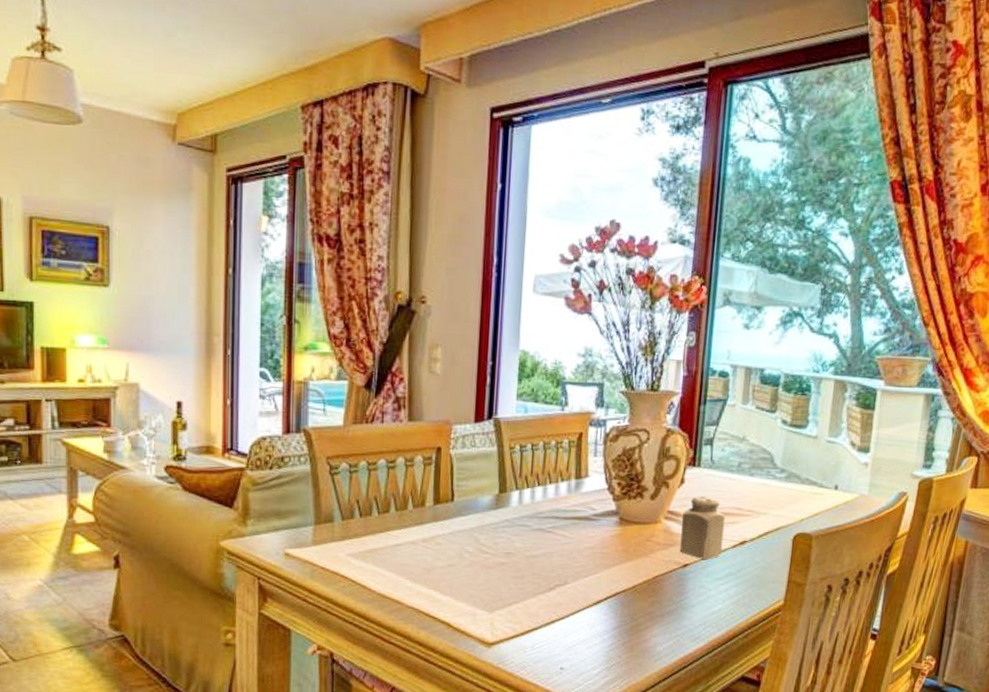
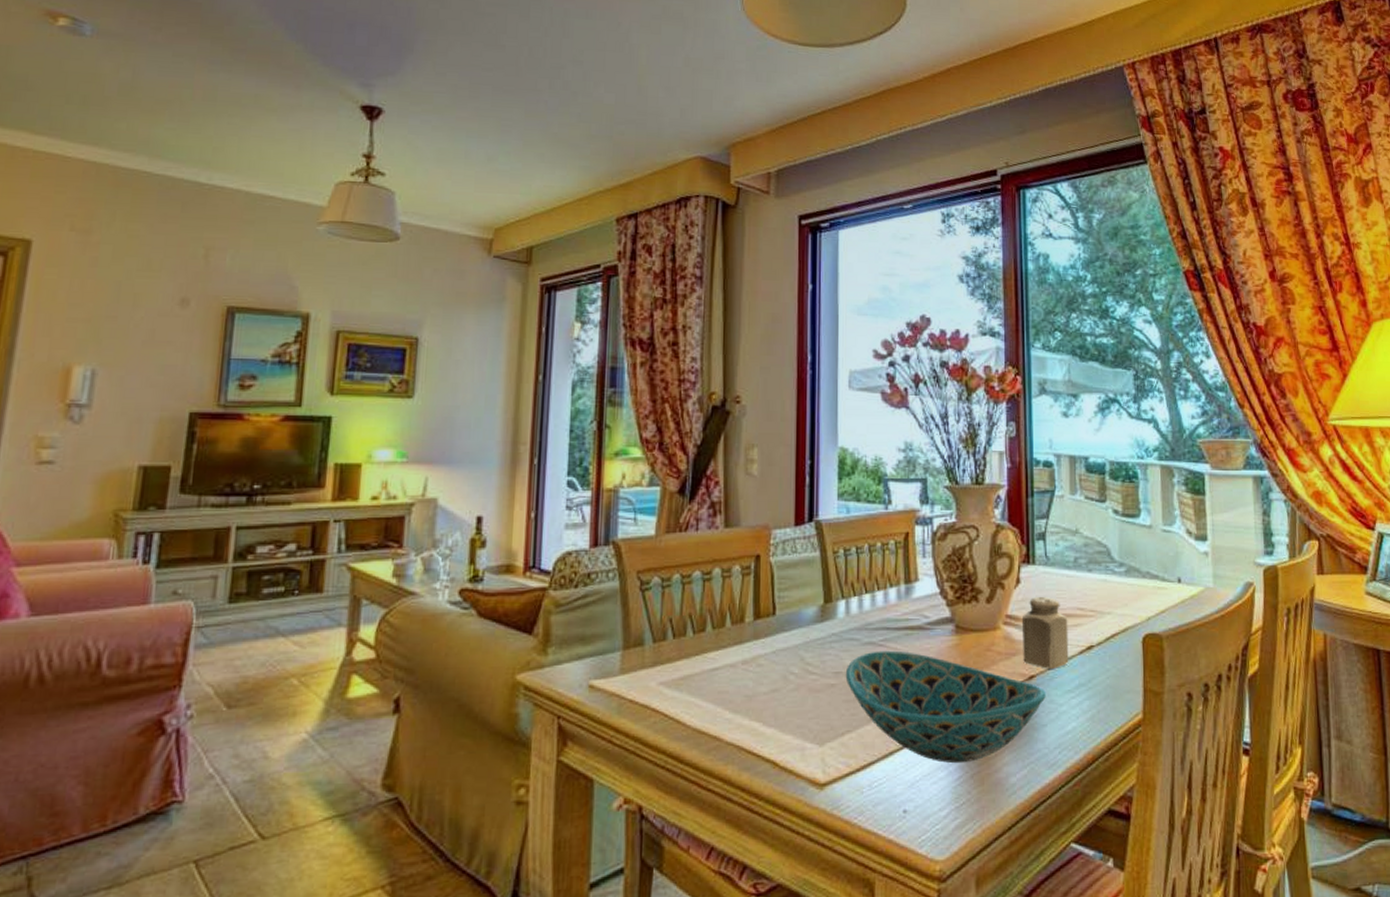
bowl: none [515,536,697,633] -> present [845,650,1046,764]

